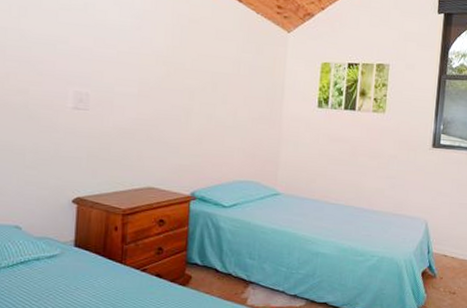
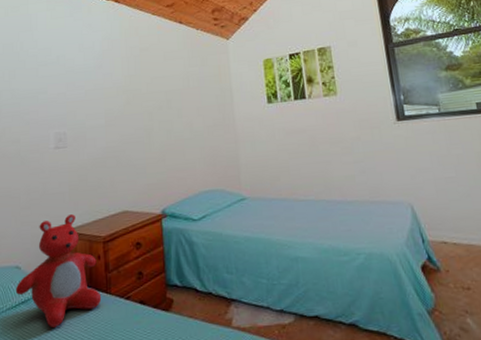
stuffed toy: none [13,182,115,290] -> present [15,214,102,328]

